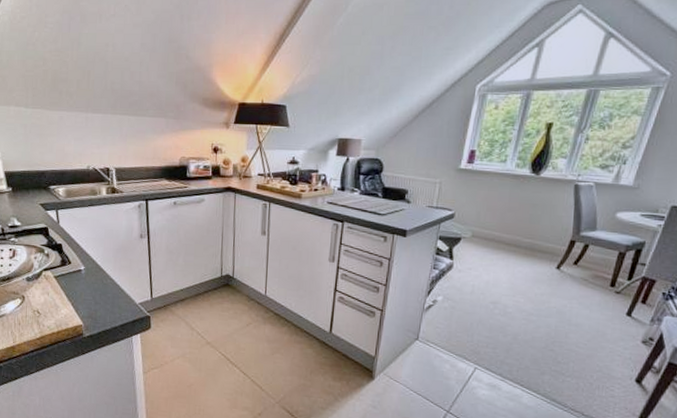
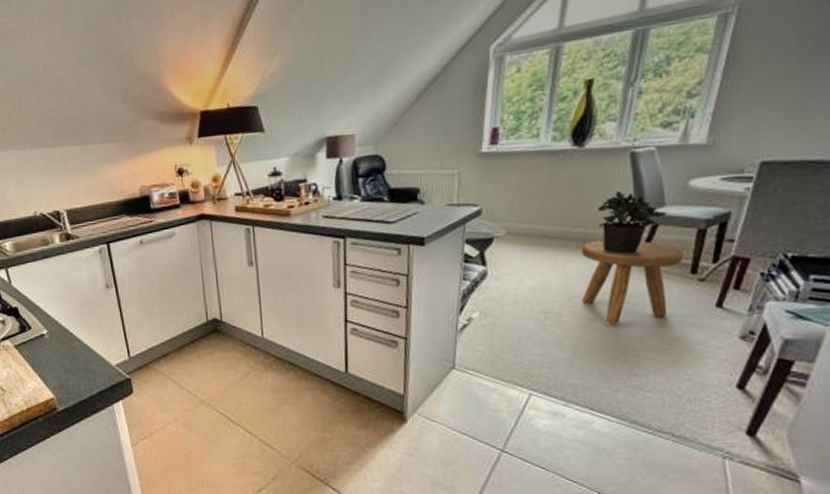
stool: none [524,250,606,320] -> present [581,240,684,324]
potted plant: none [544,214,598,264] -> present [598,191,667,254]

